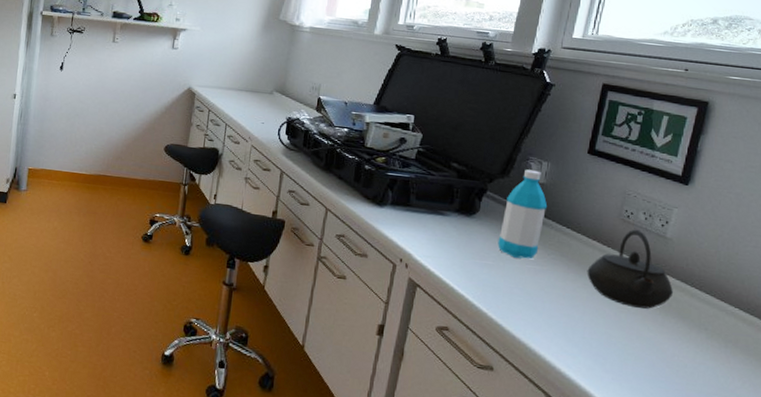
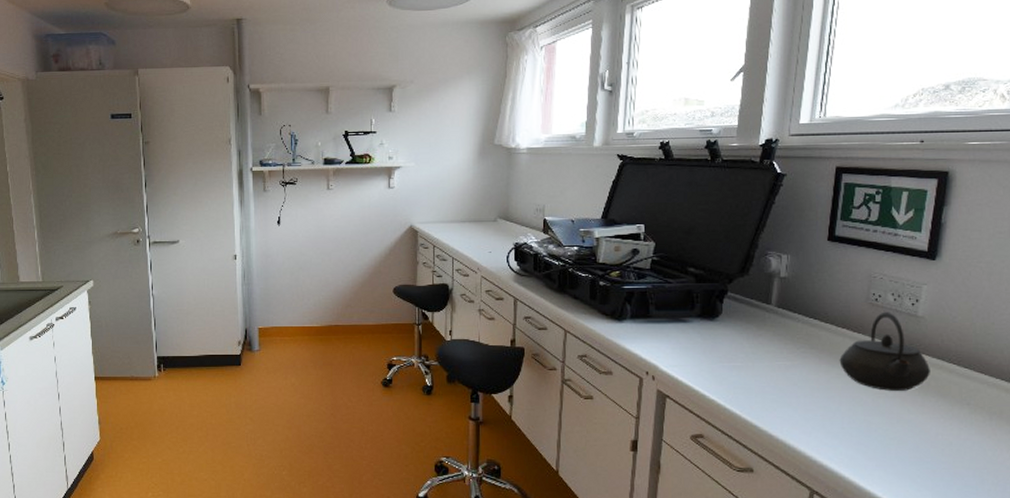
water bottle: present [498,169,548,259] -> none [744,265,792,356]

